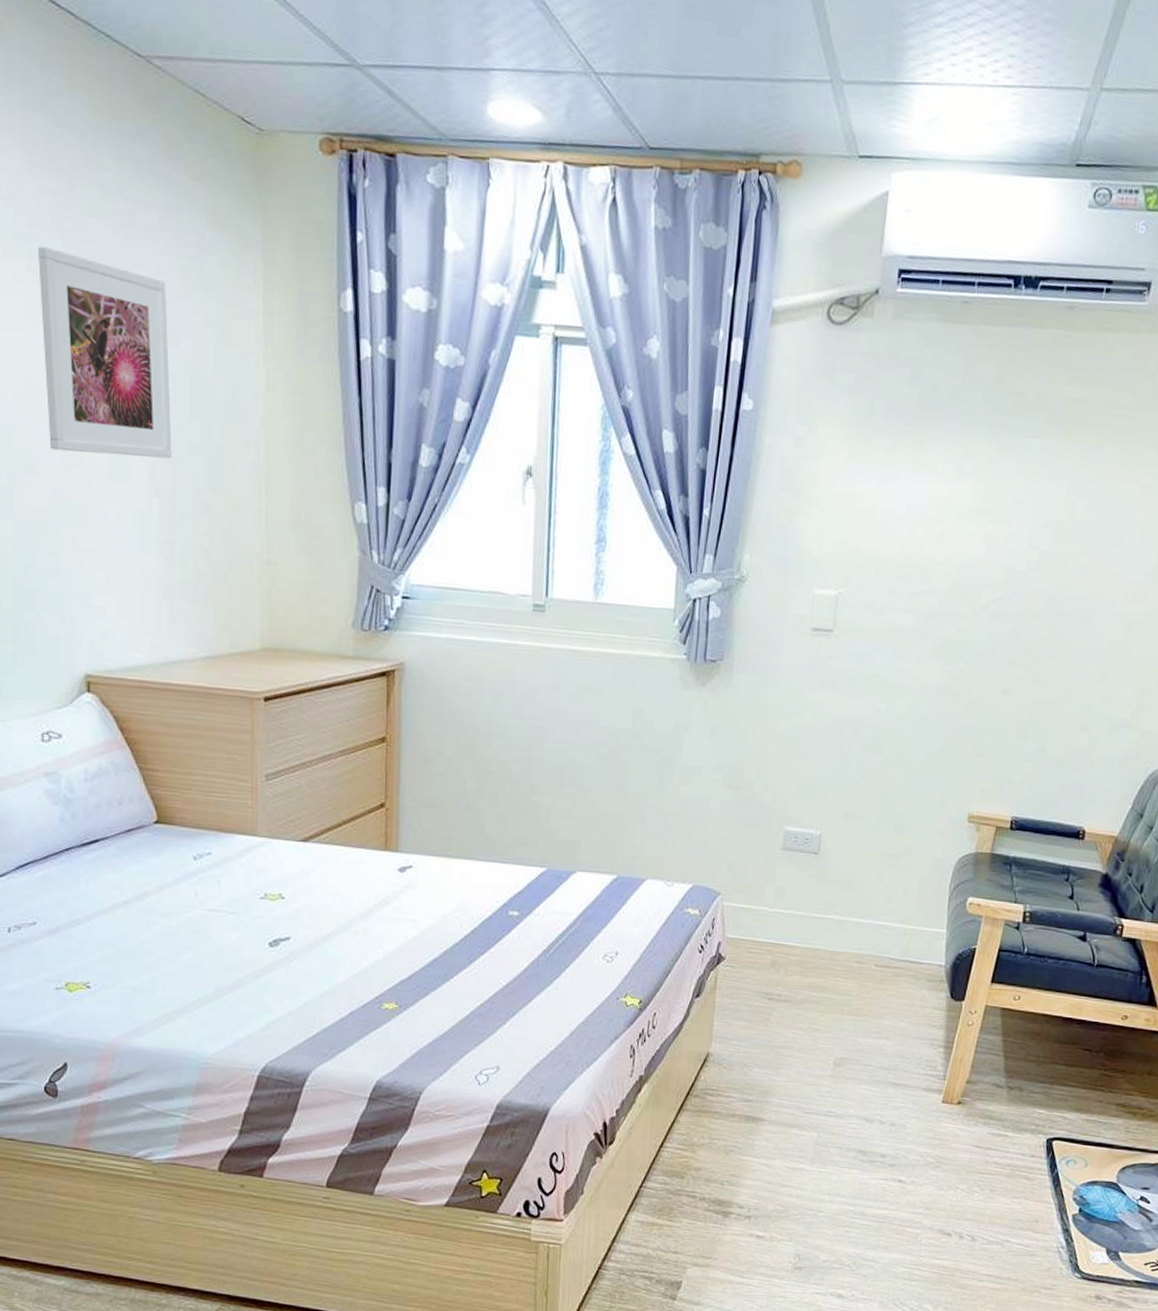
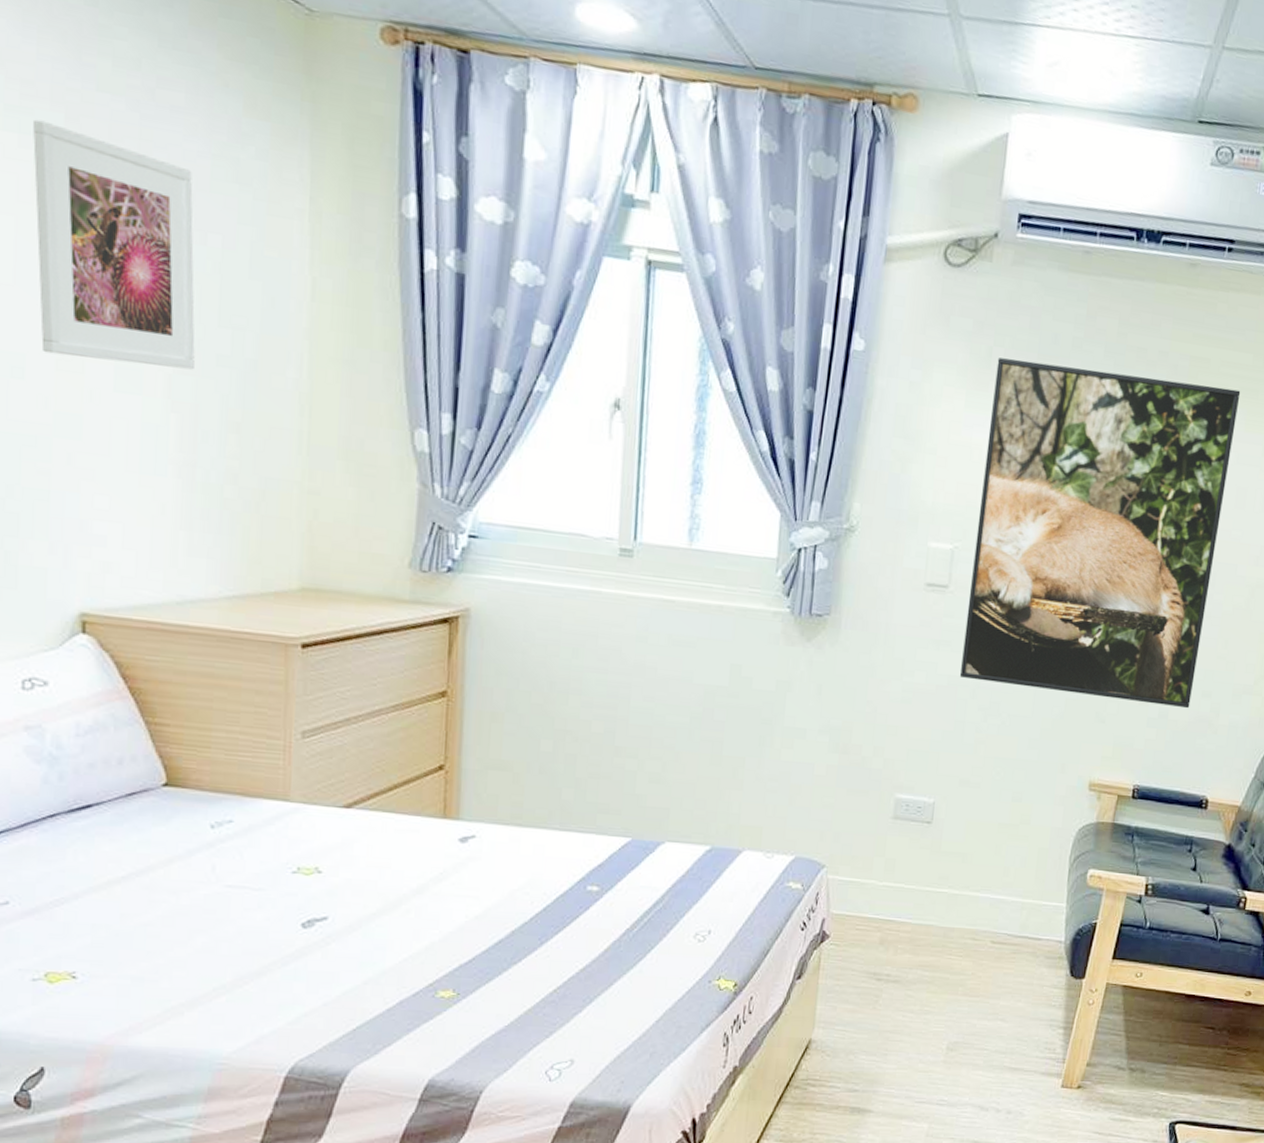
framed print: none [844,410,1119,743] -> present [959,357,1241,709]

